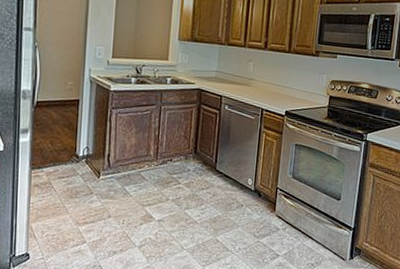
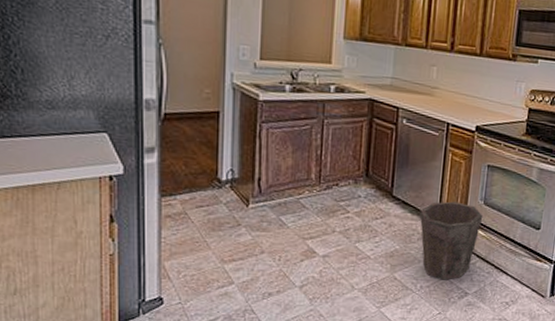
waste bin: none [238,175,292,243] -> present [420,201,484,280]

